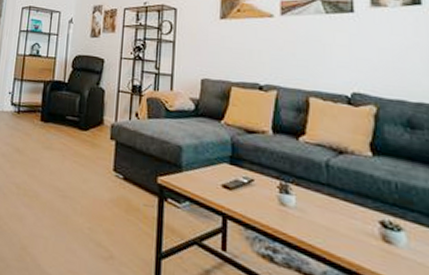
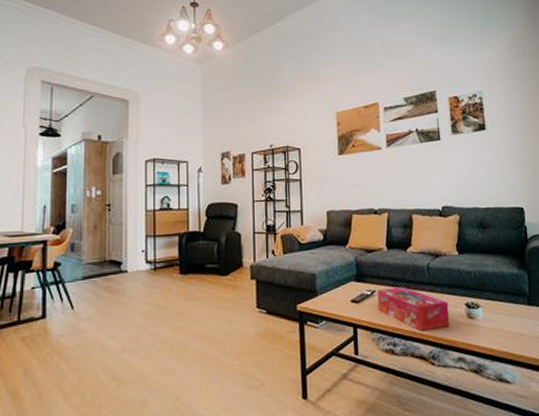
tissue box: none [256,178,355,246] -> present [377,286,450,332]

